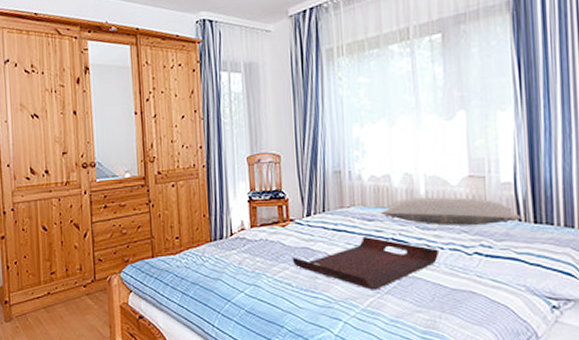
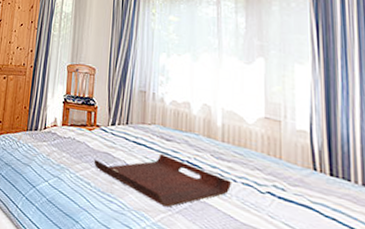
pillow: present [380,197,521,226] -> none [178,126,317,170]

